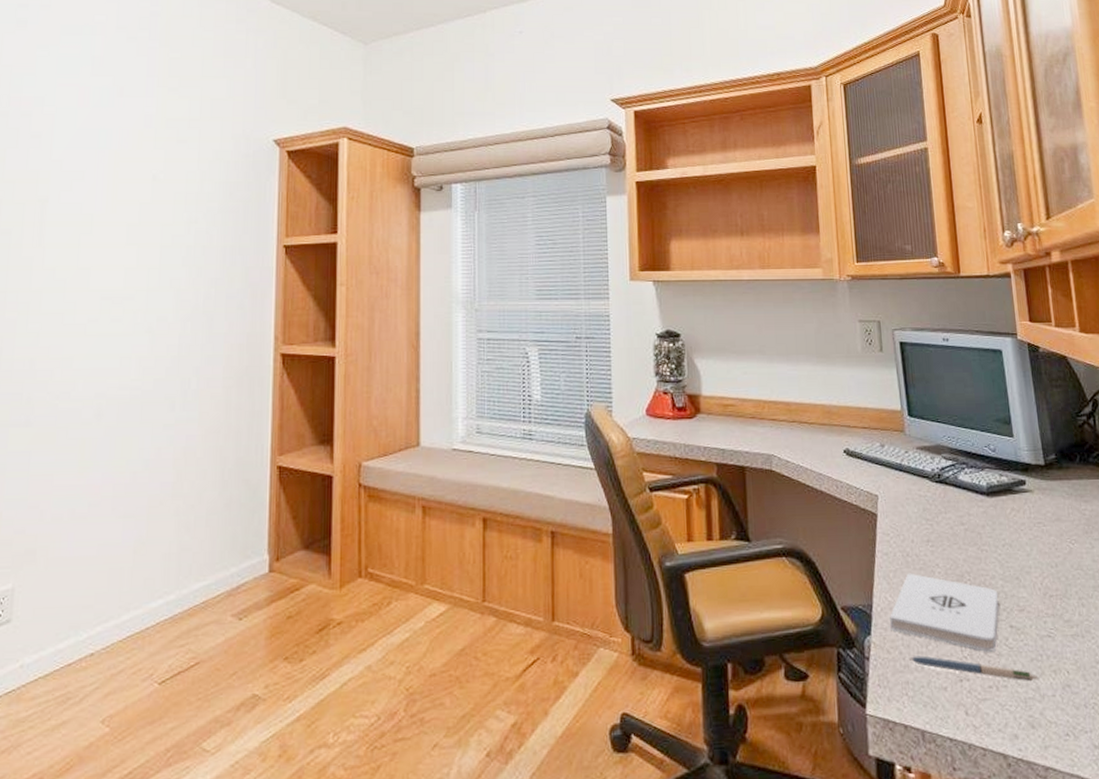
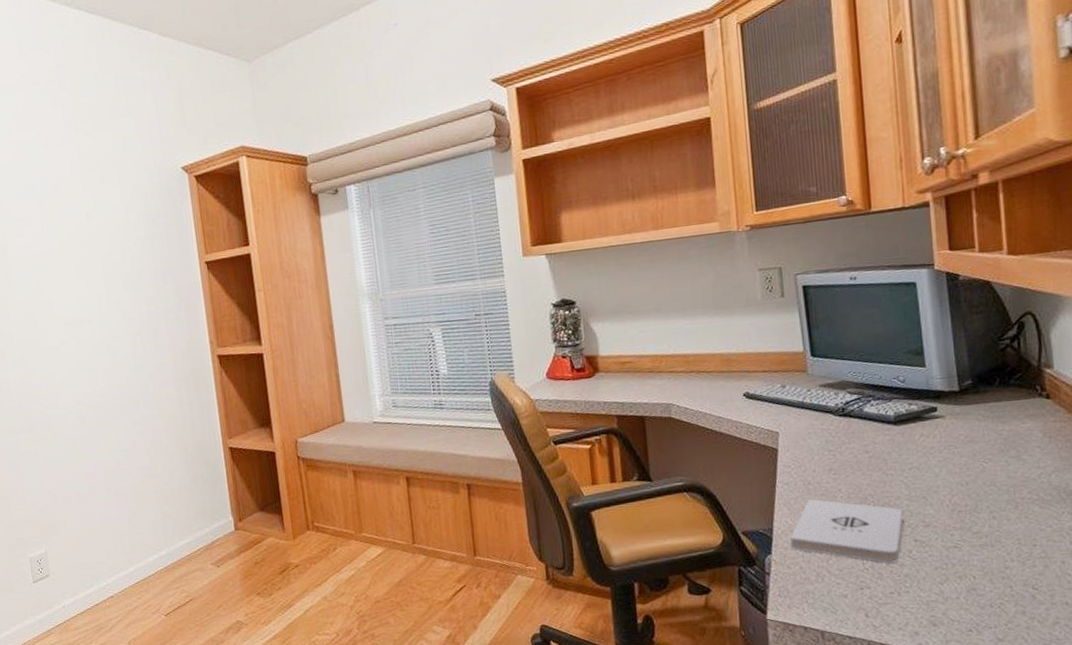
pen: present [909,655,1038,682] -> none [810,569,941,588]

